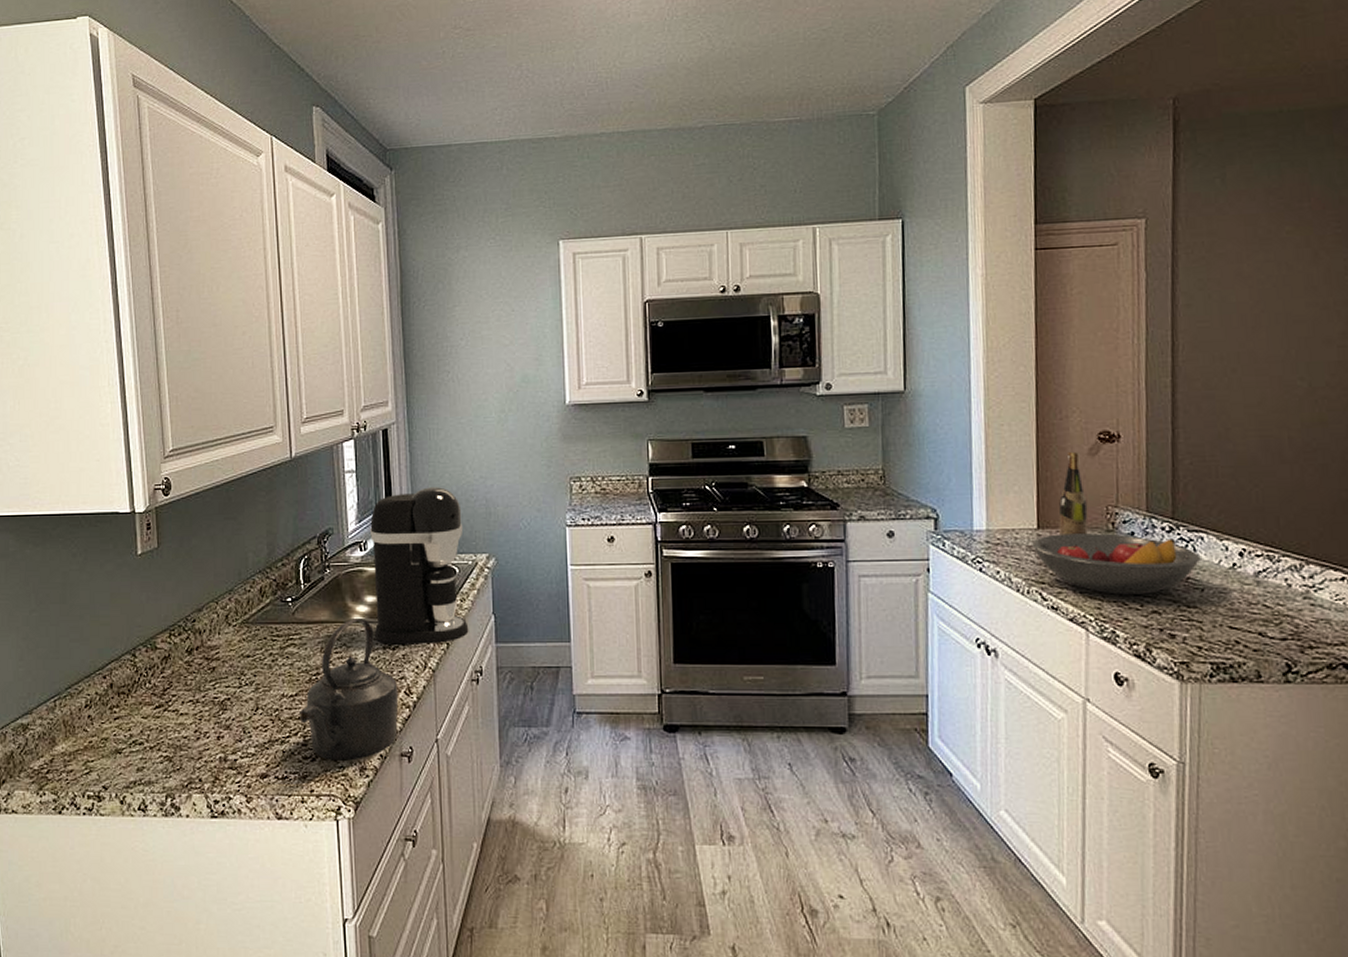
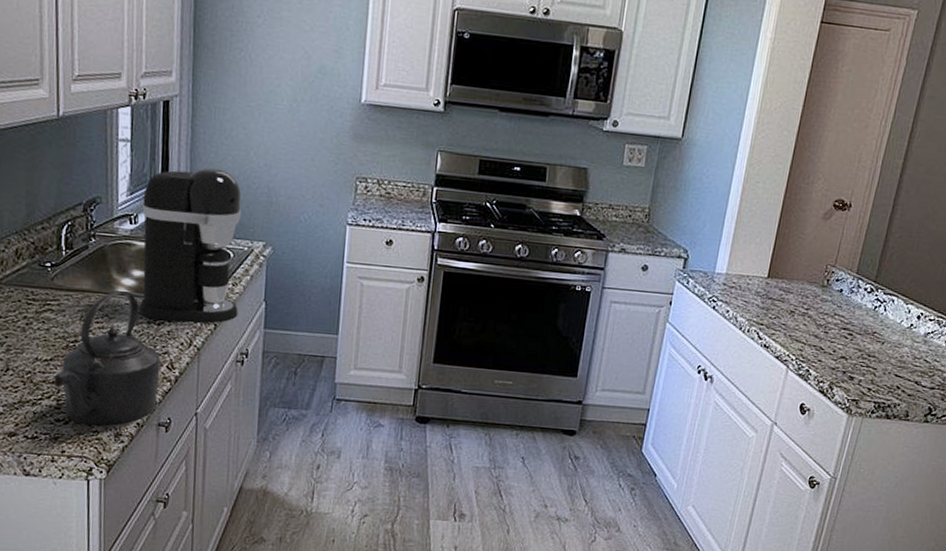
fruit bowl: present [1032,533,1201,595] -> none [760,284,889,343]
wine bottle: present [1058,451,1088,536] -> none [784,213,816,288]

